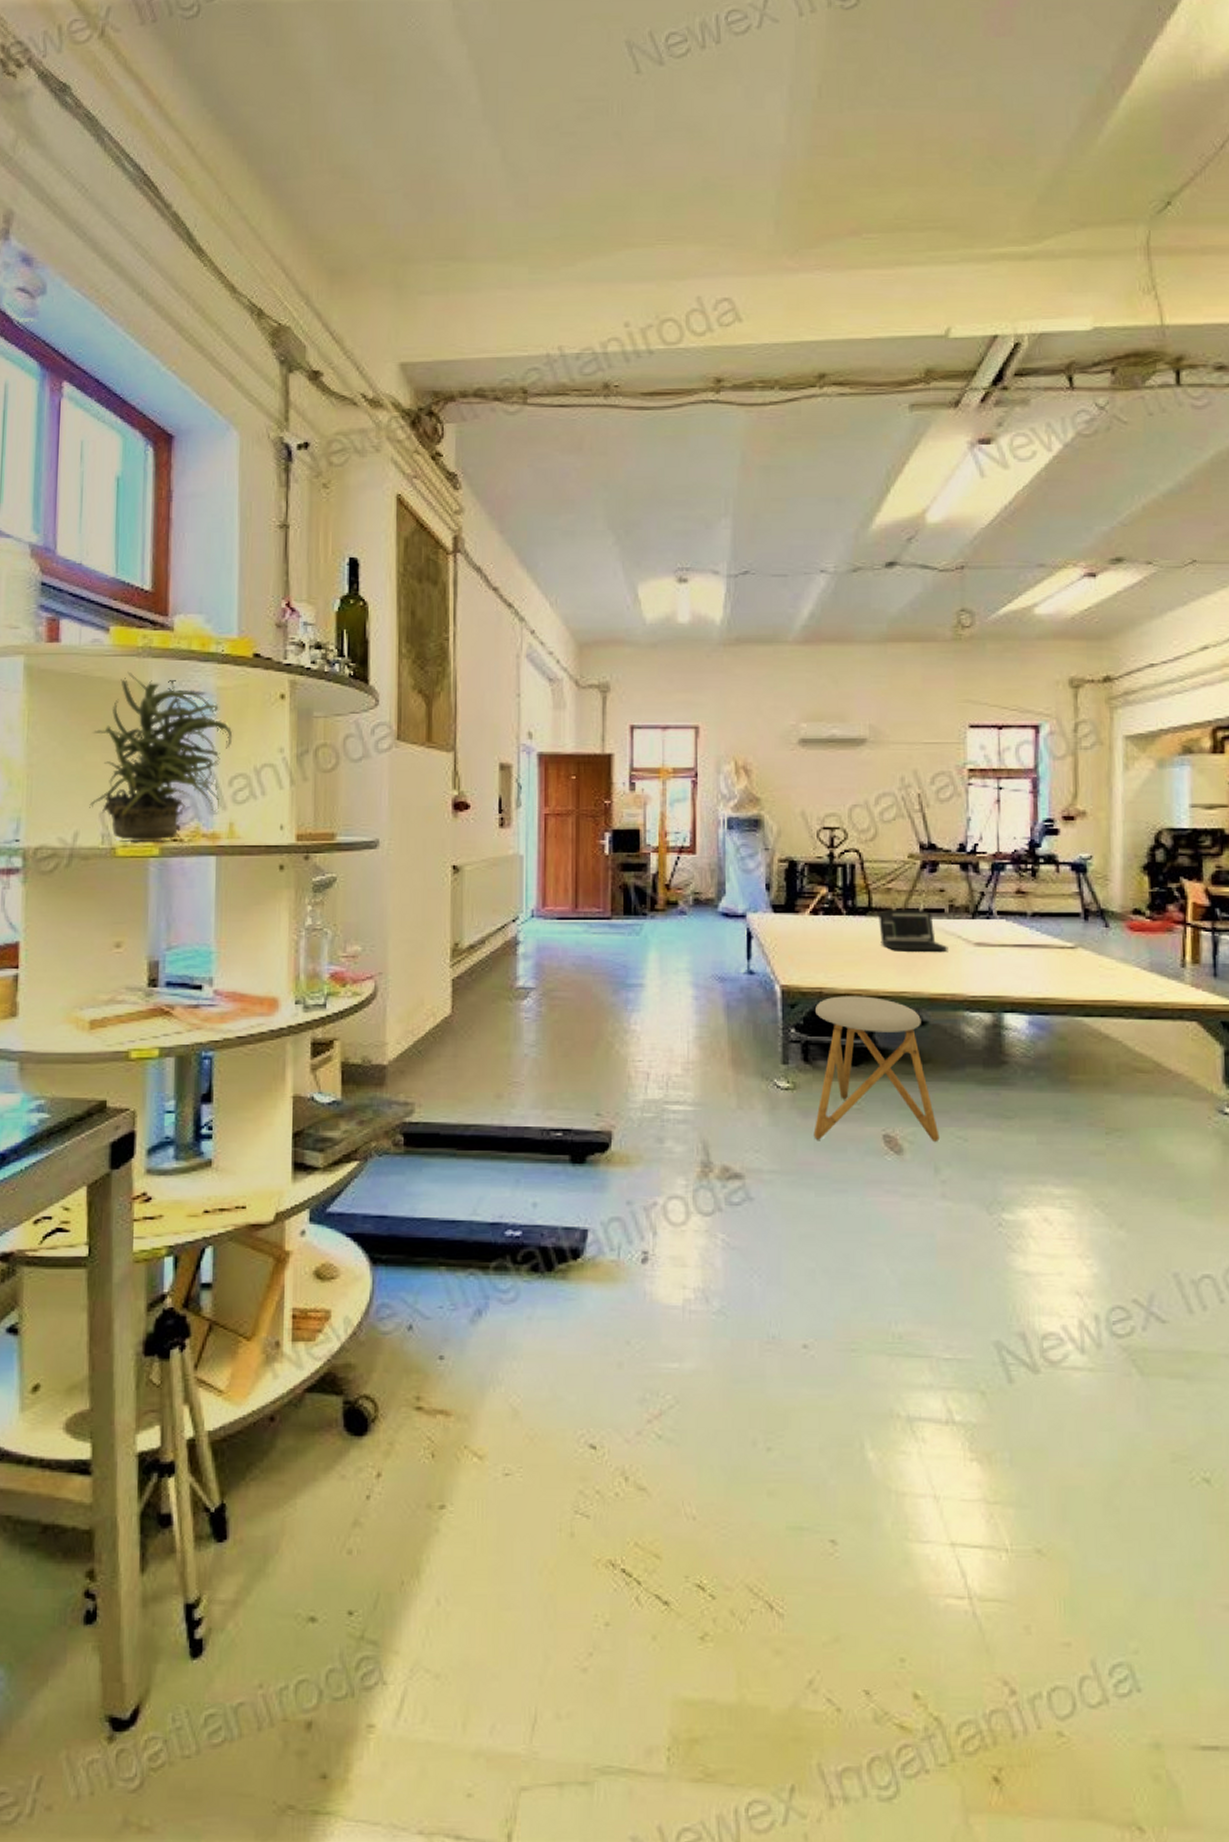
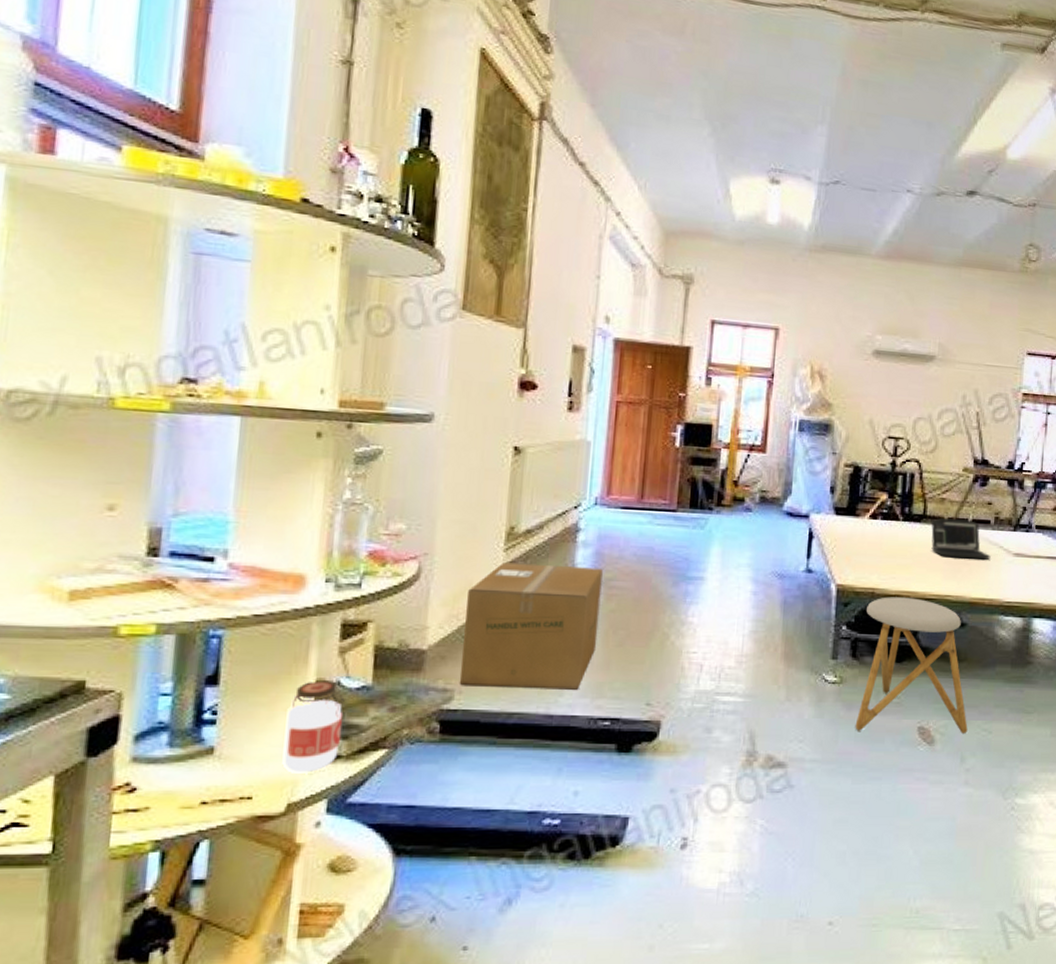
potted plant: present [89,671,233,842] -> none [83,199,270,396]
jar: none [270,1096,320,1184] -> present [284,680,346,773]
box: none [418,978,544,1101] -> present [459,562,603,690]

